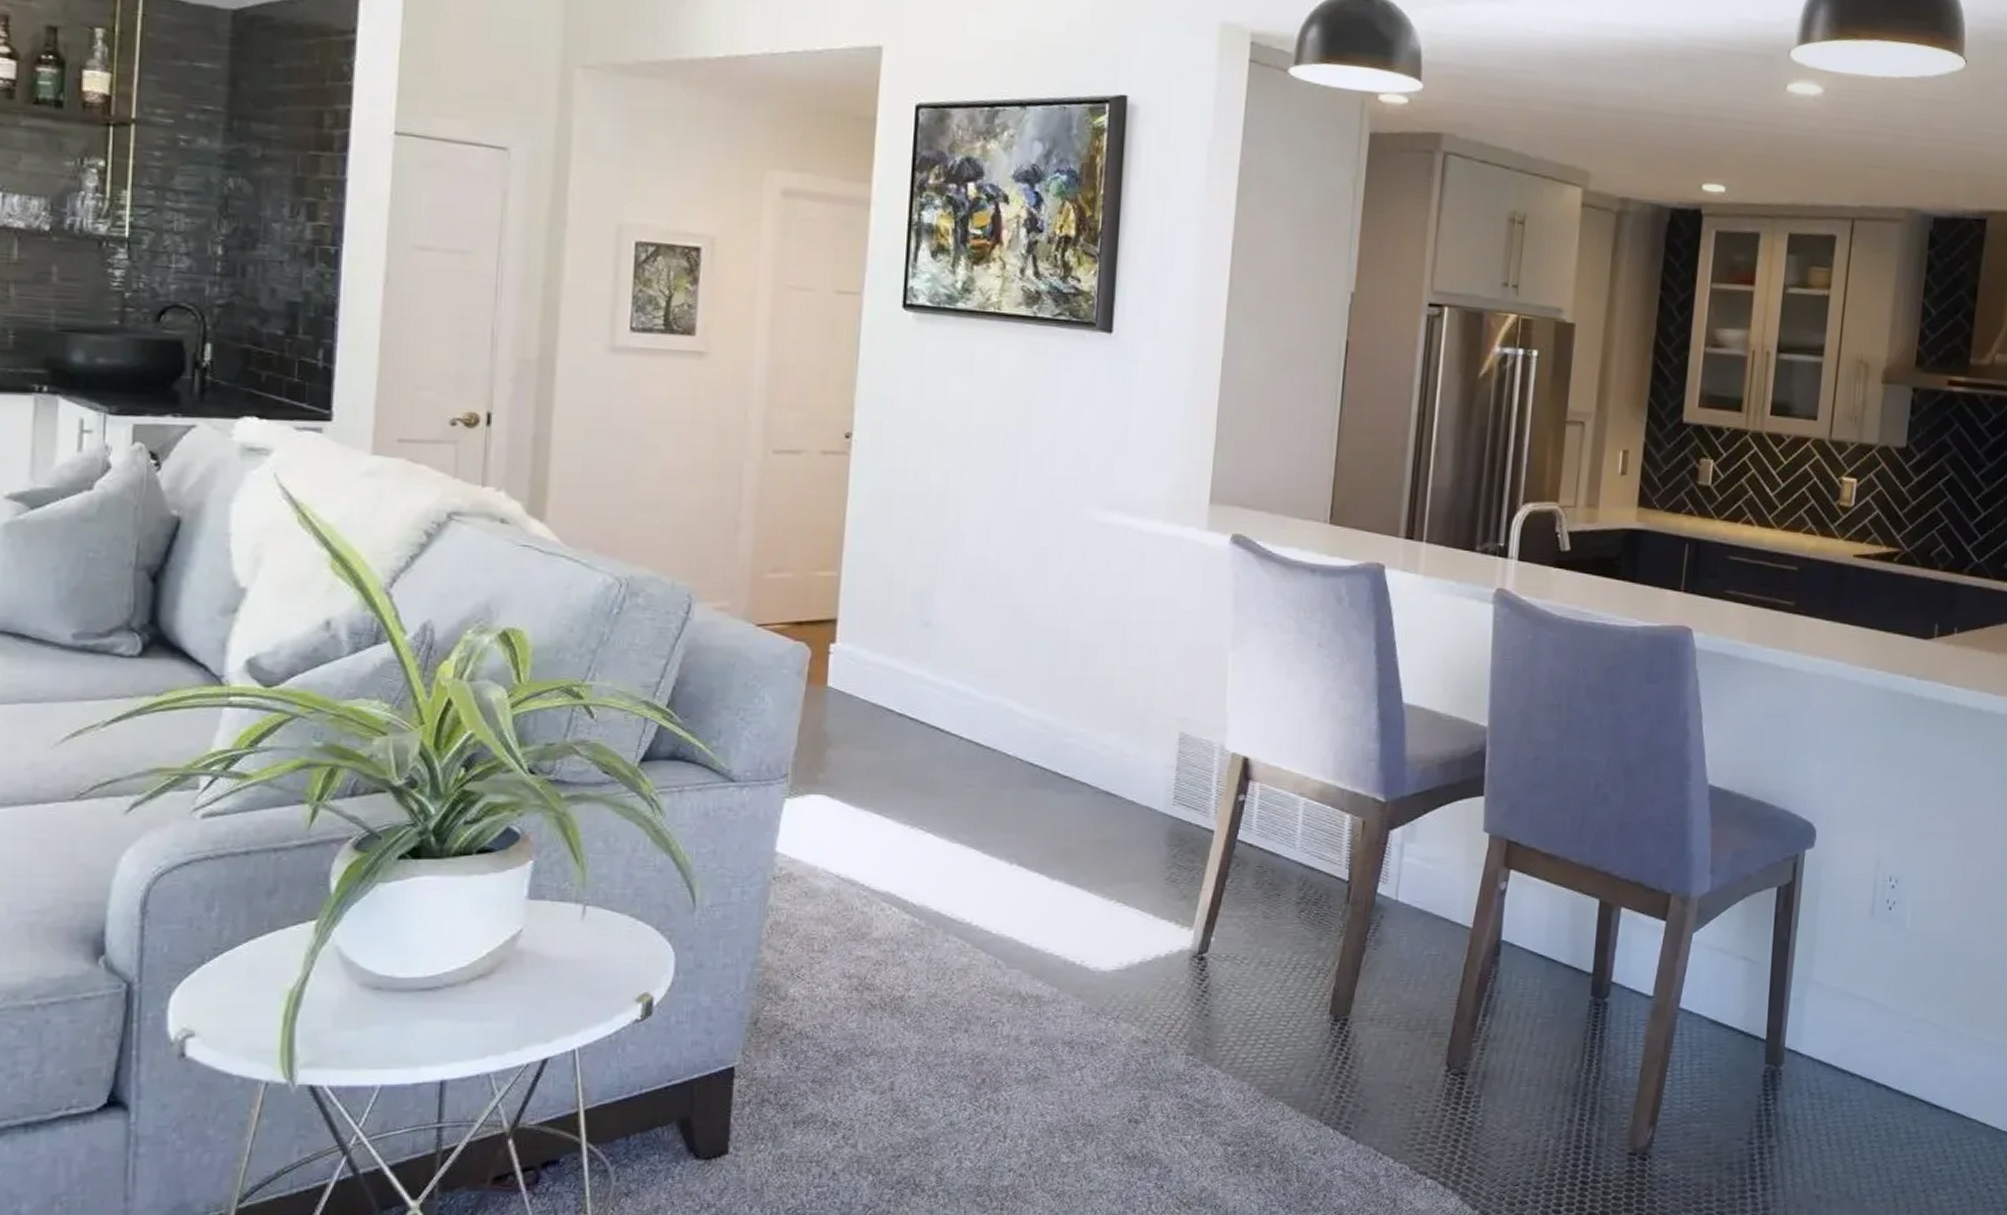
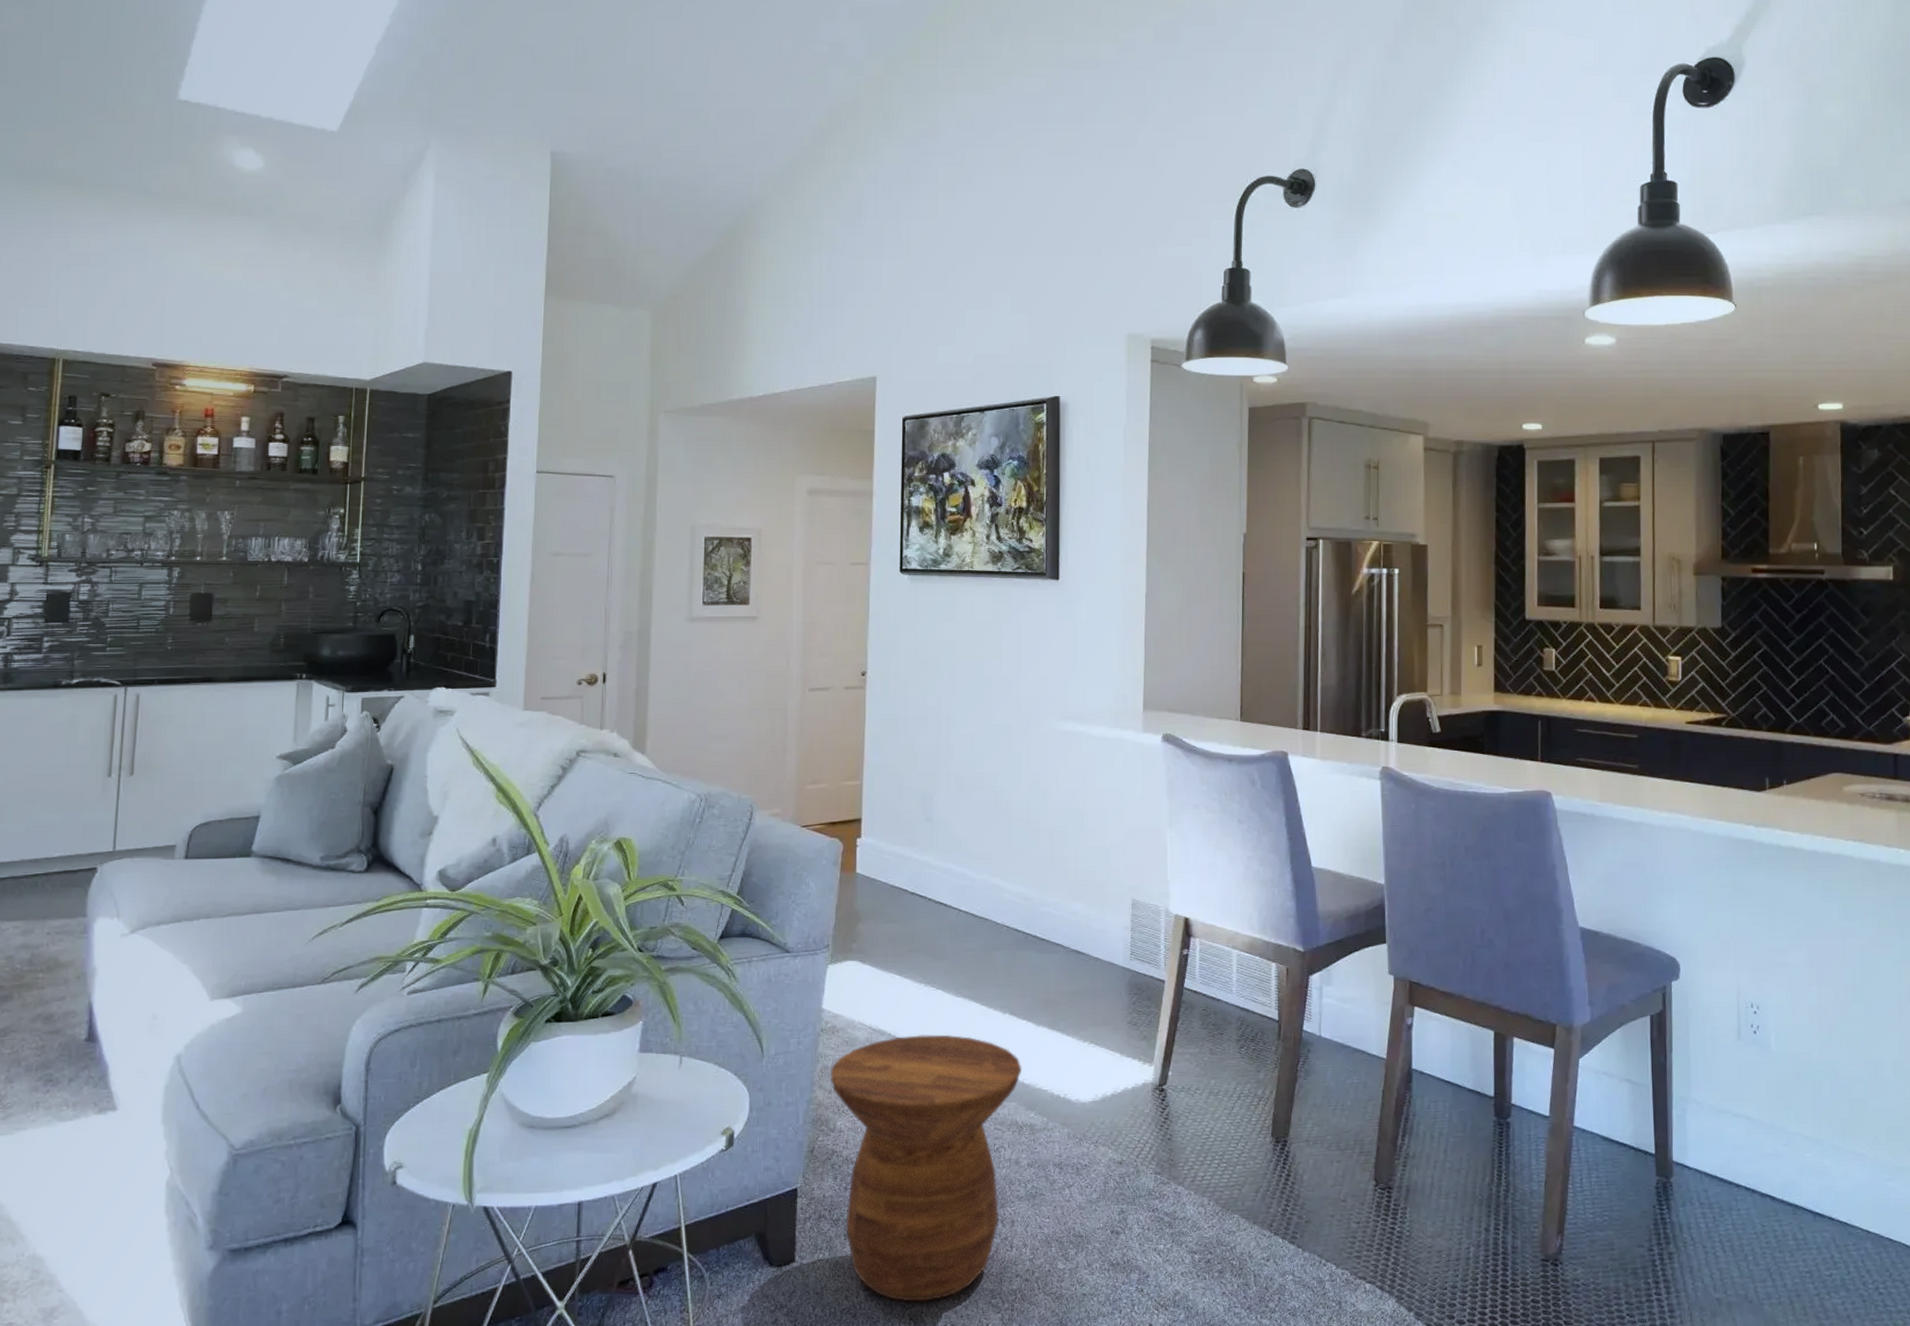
side table: none [783,887,1029,1200] -> present [831,1034,1021,1302]

